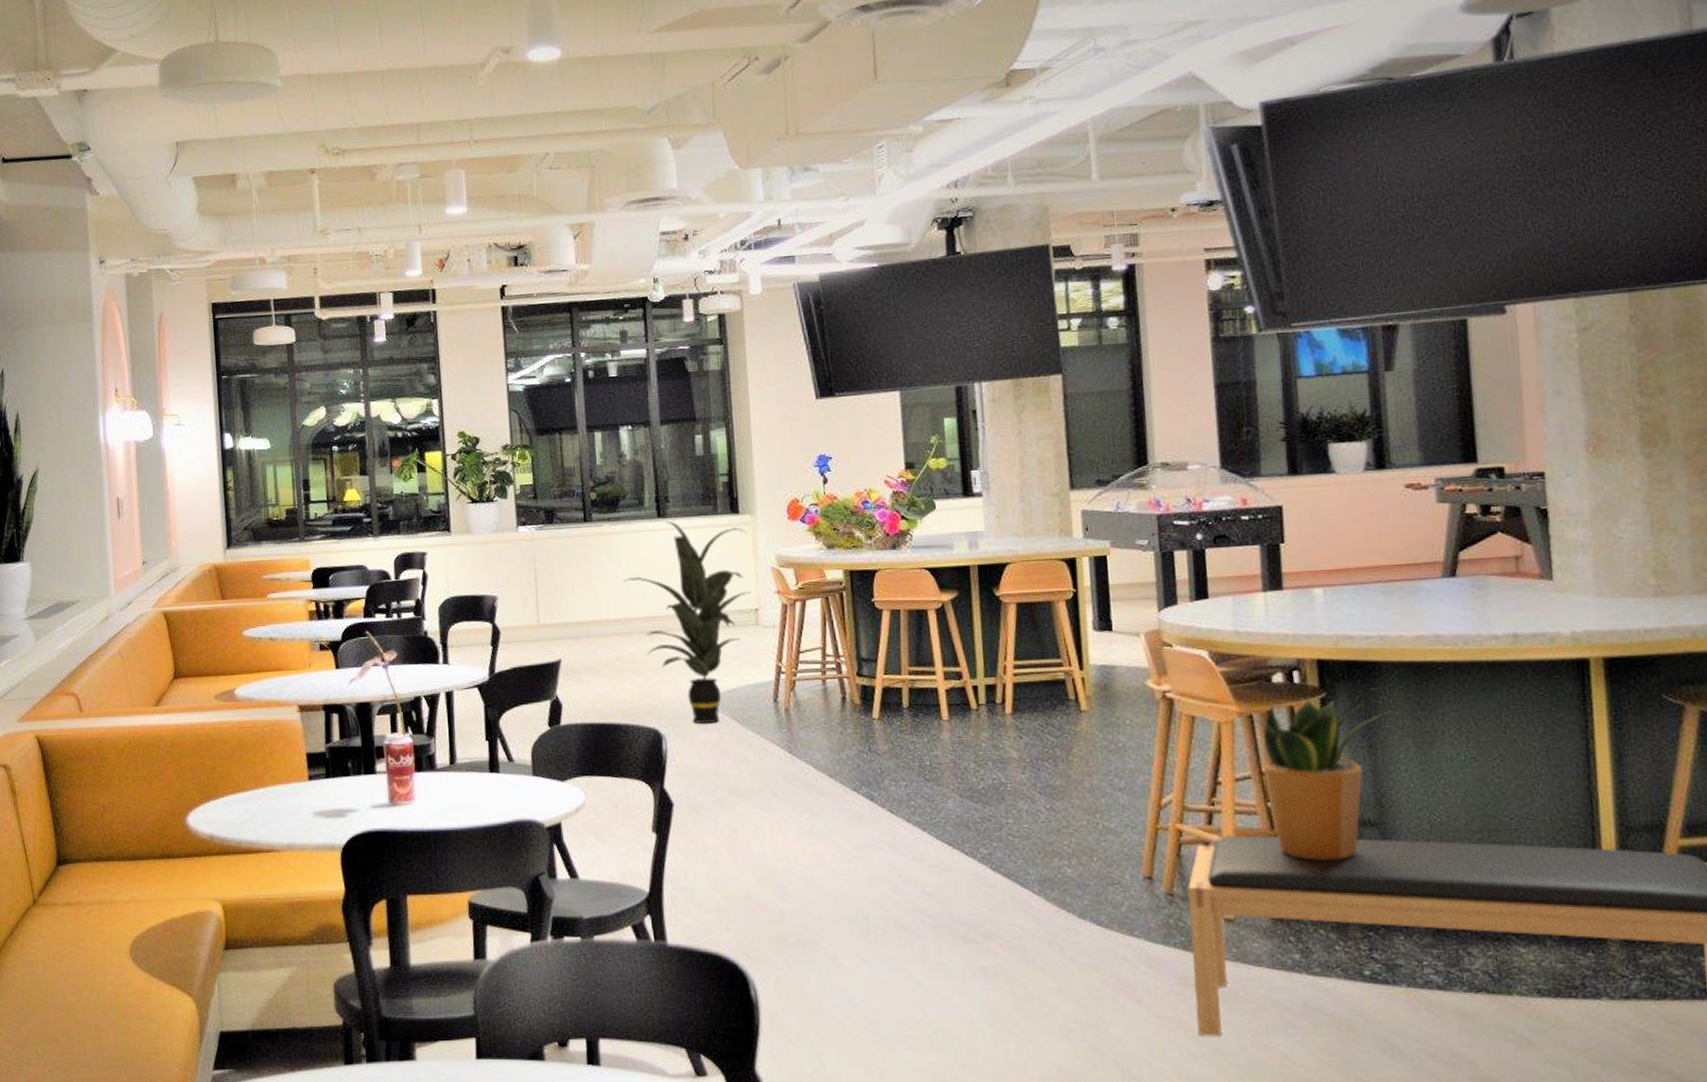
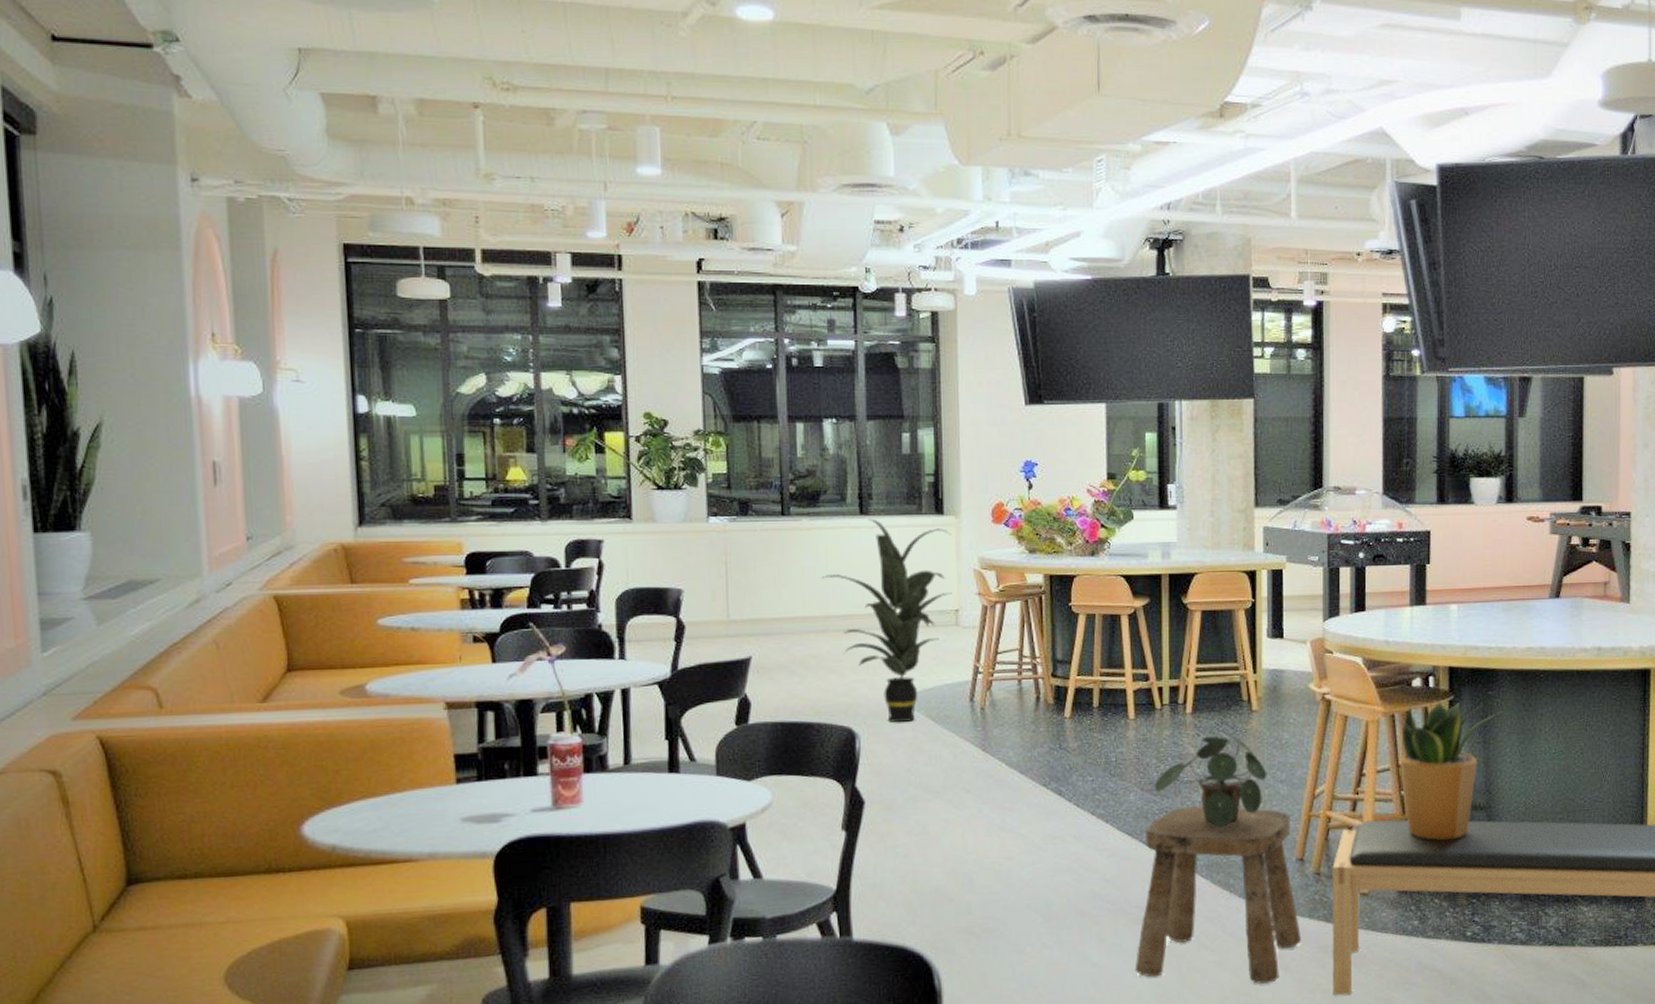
stool: none [963,815,1157,1017] -> present [1135,806,1302,984]
potted plant: none [974,737,1103,839] -> present [1154,735,1267,828]

